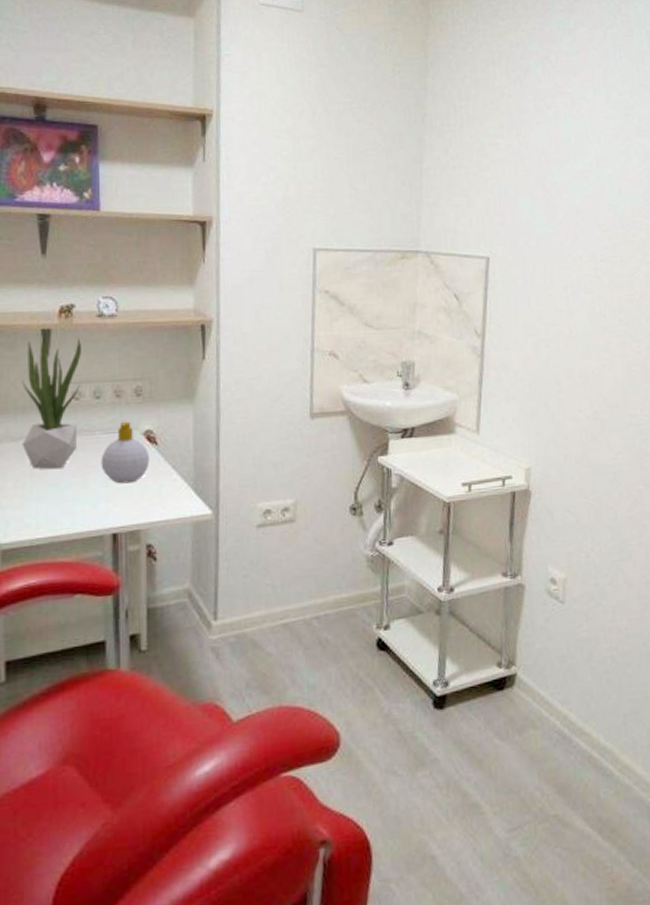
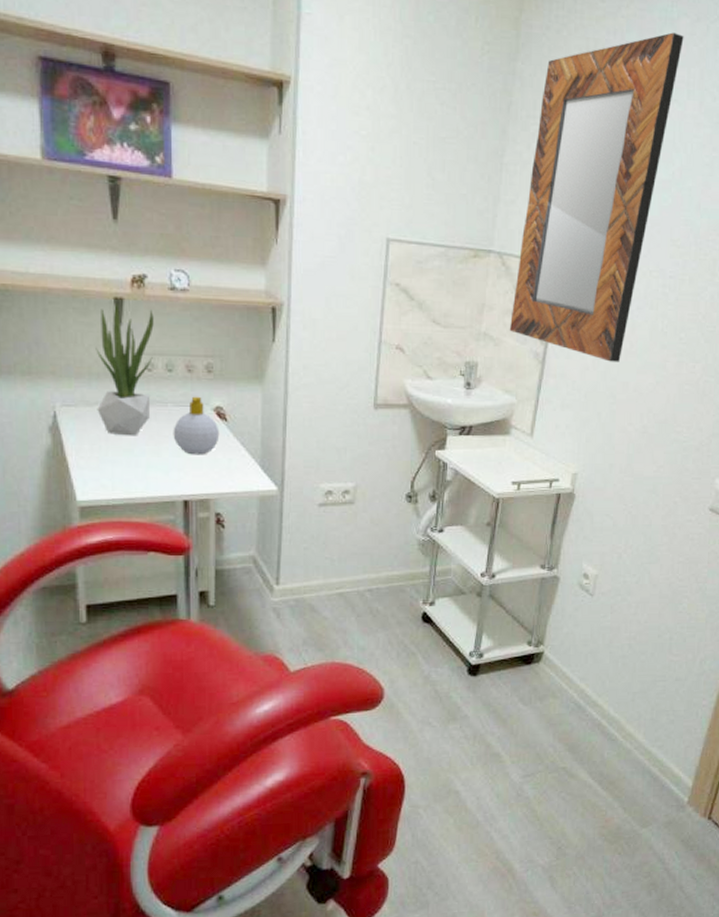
home mirror: none [443,40,584,349] -> present [509,32,684,362]

